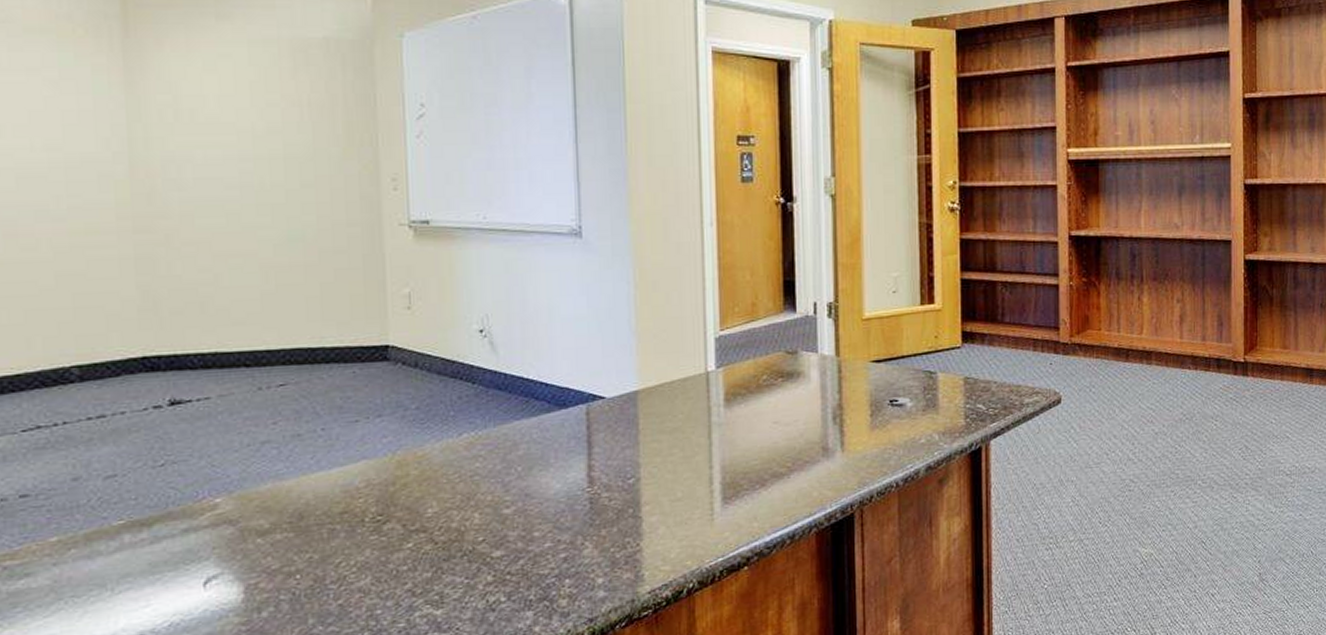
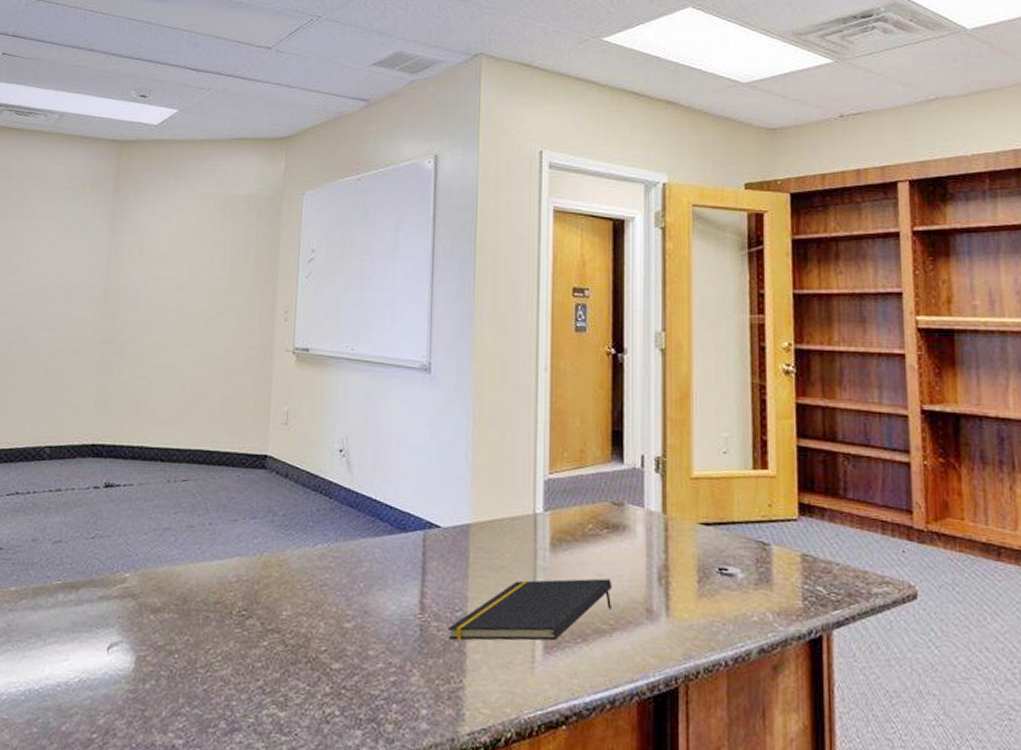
notepad: none [620,425,789,507] -> present [447,578,613,641]

